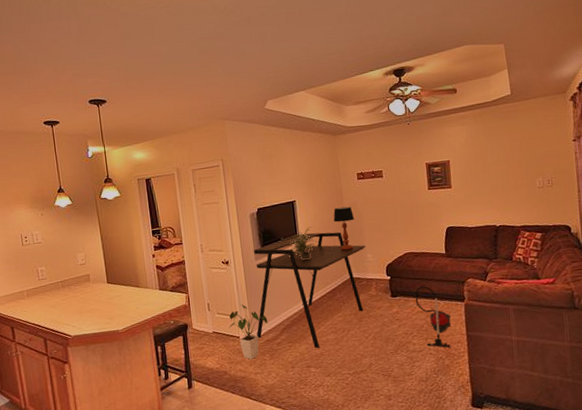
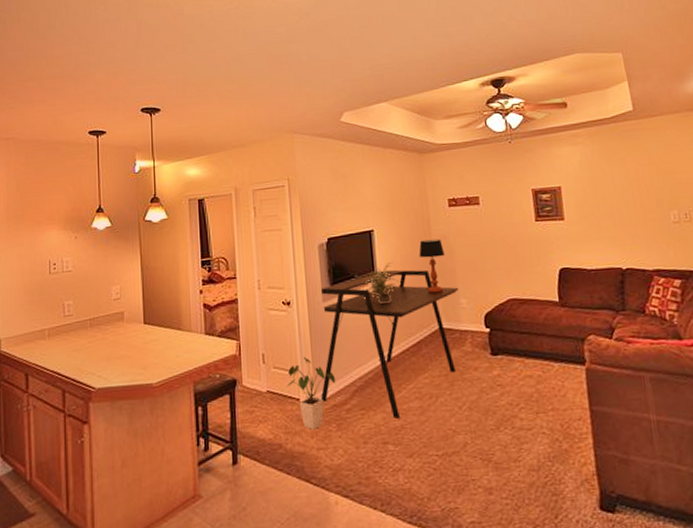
vacuum cleaner: present [415,286,451,348] -> none [521,342,569,426]

